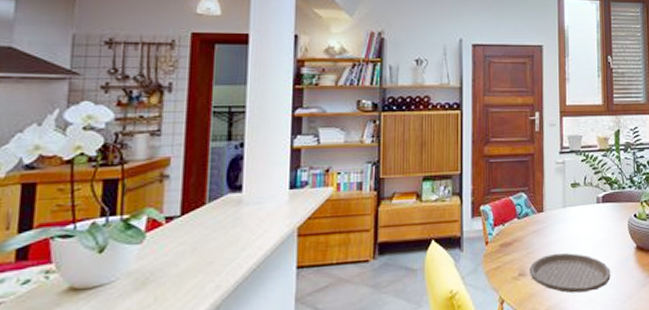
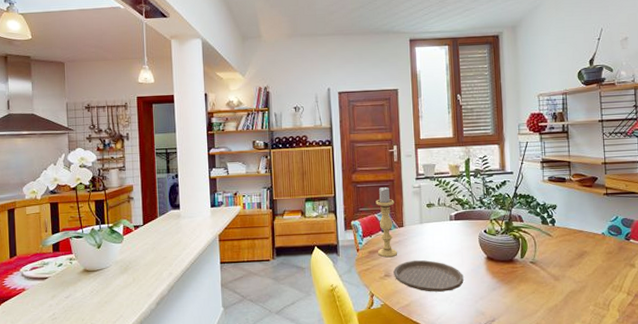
candle holder: none [511,162,535,252] -> present [375,186,397,258]

